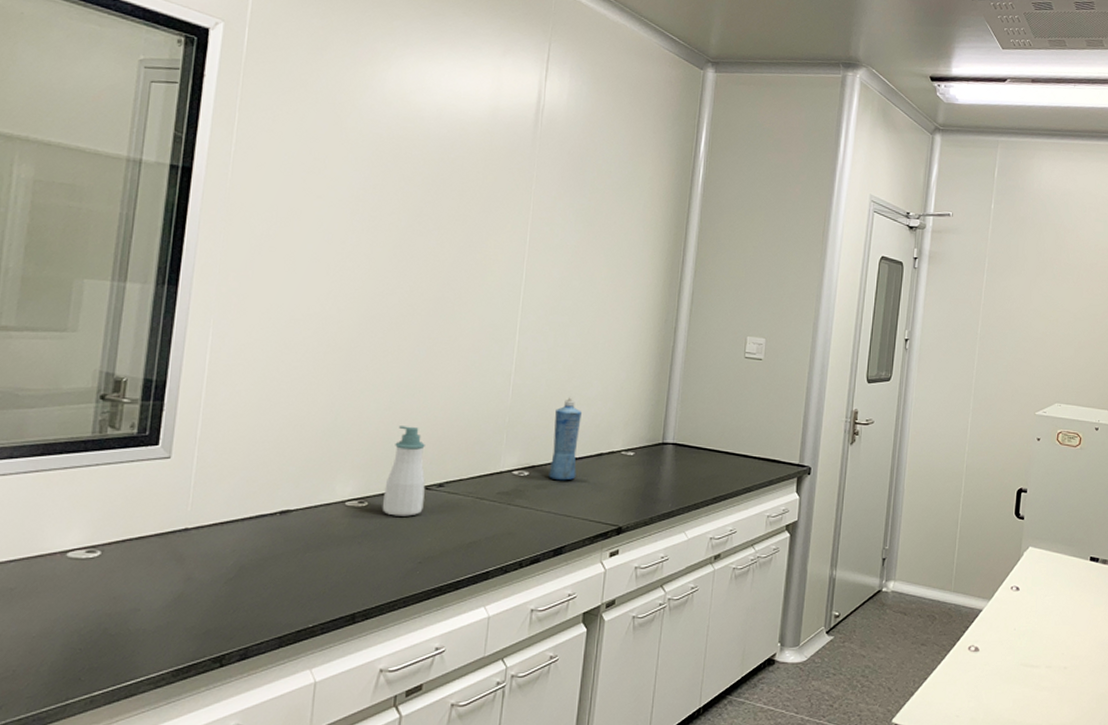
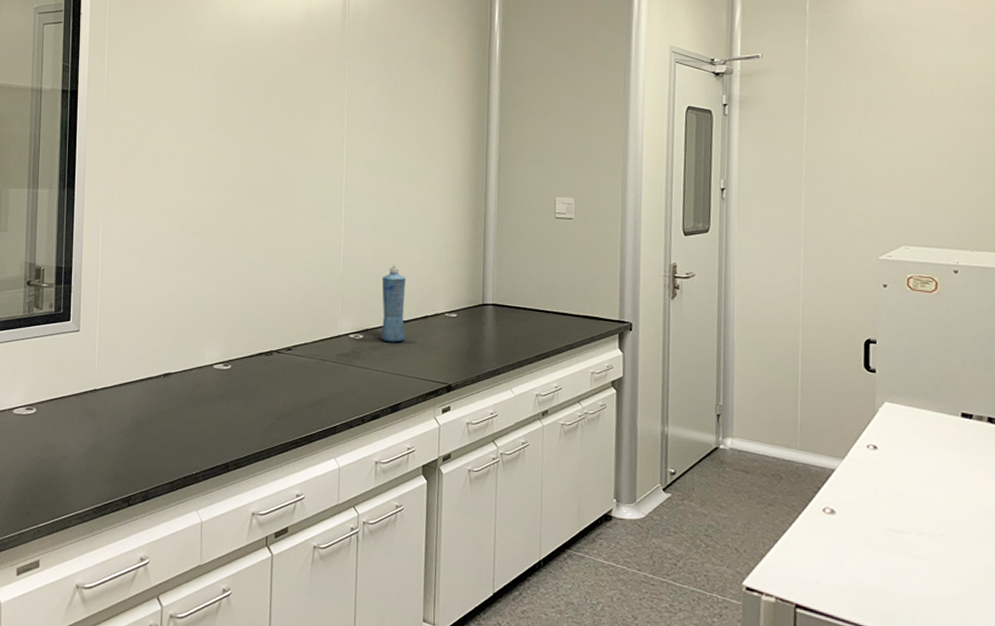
soap bottle: present [382,426,425,516] -> none [242,297,276,377]

